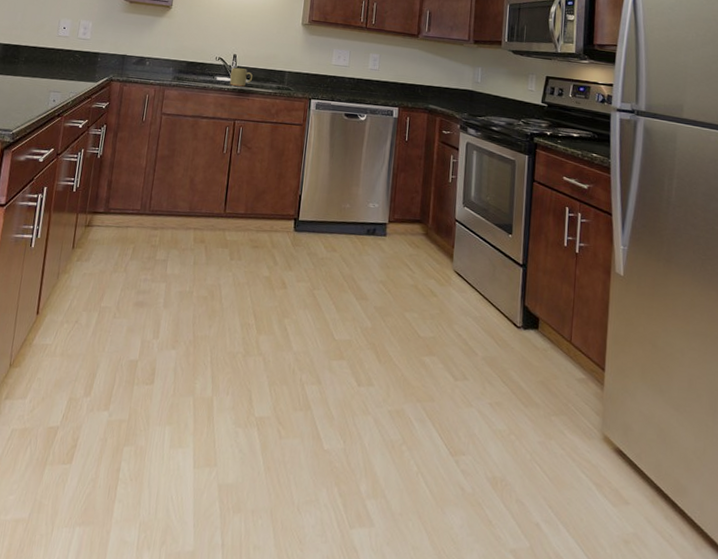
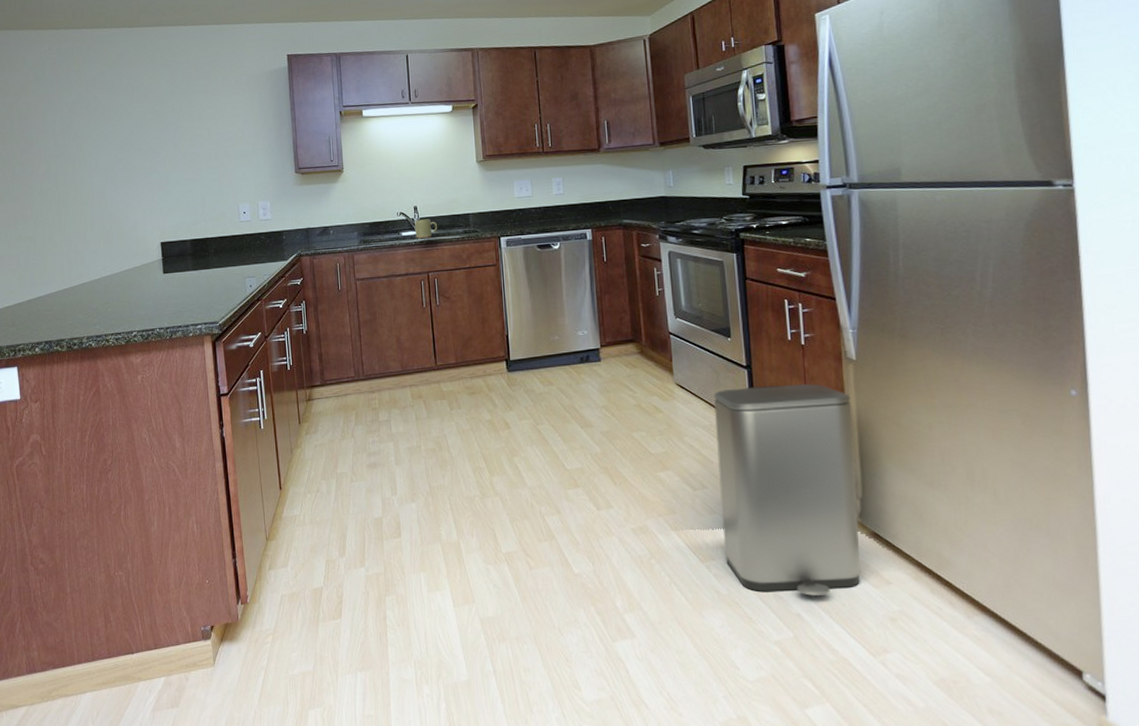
pedal bin: none [475,284,614,507] -> present [713,384,861,596]

